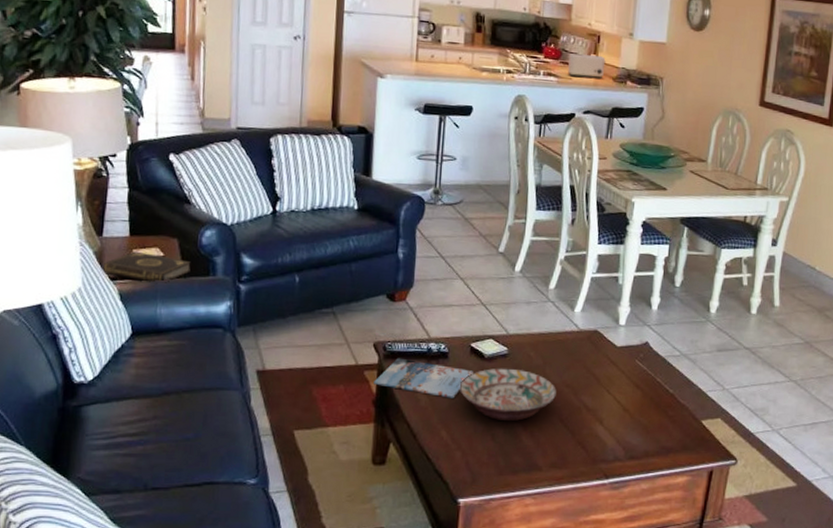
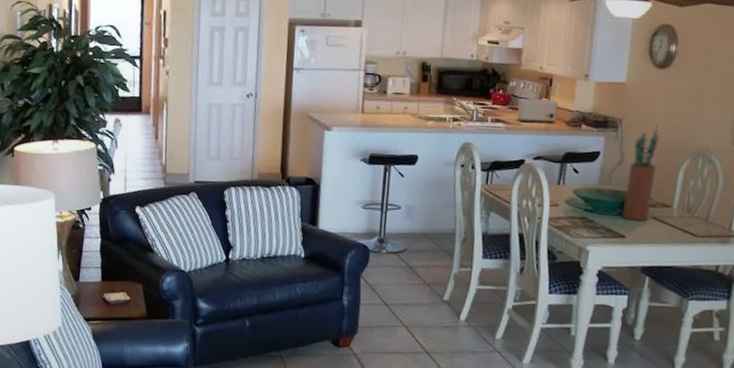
book: present [102,251,192,284] -> none [78,295,154,325]
vase: none [663,84,696,176] -> present [621,125,660,223]

